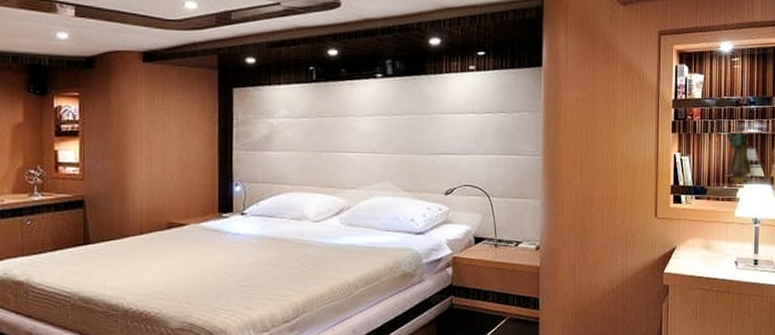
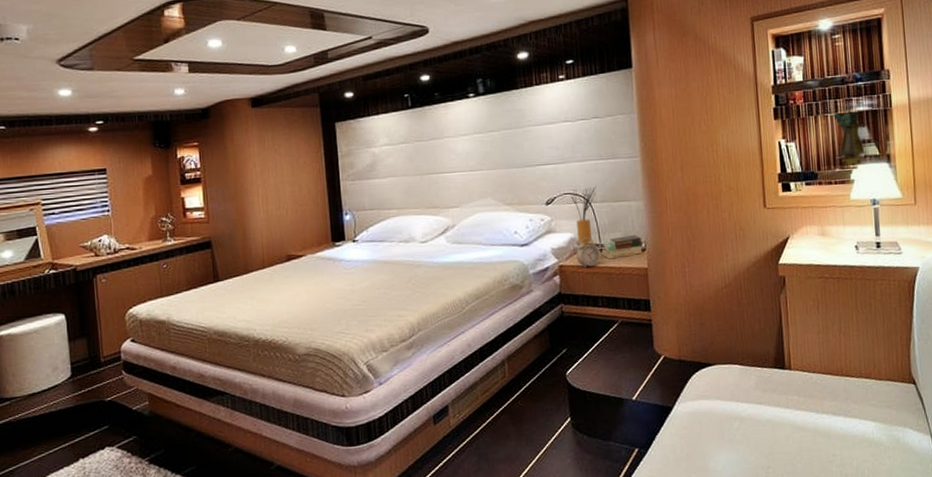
alarm clock: none [470,231,495,261] -> present [575,237,600,268]
vase: none [471,181,497,239] -> present [571,186,597,246]
books: none [496,232,537,255] -> present [601,234,642,259]

